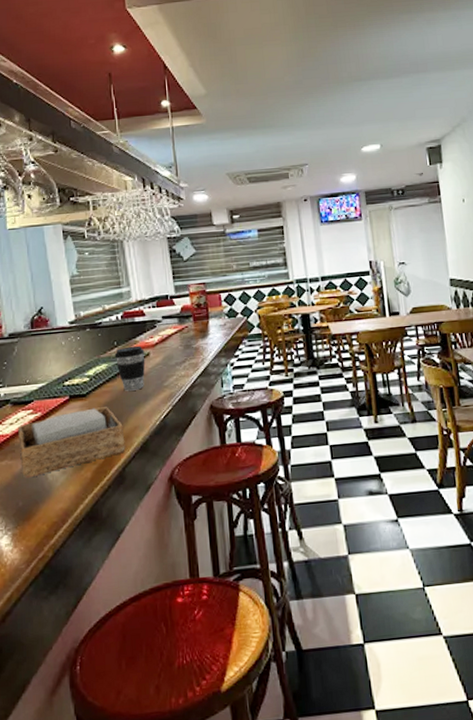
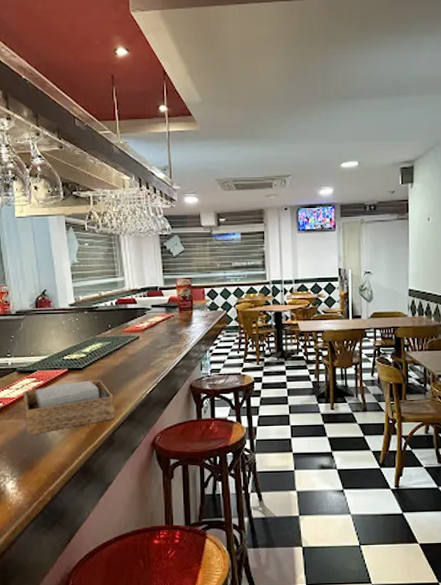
coffee cup: present [114,345,145,391] -> none [108,329,135,368]

